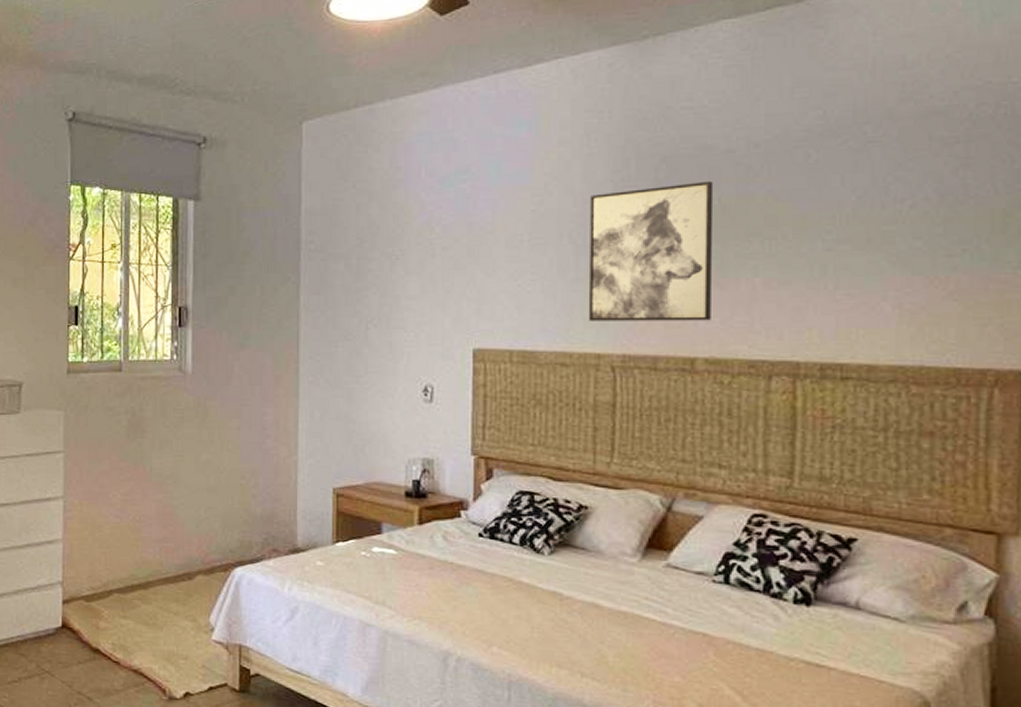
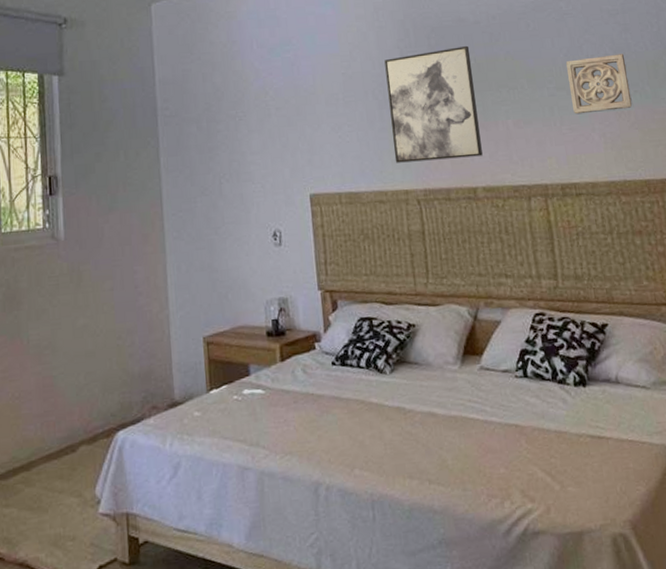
wall ornament: none [857,198,957,277] -> present [566,54,633,115]

